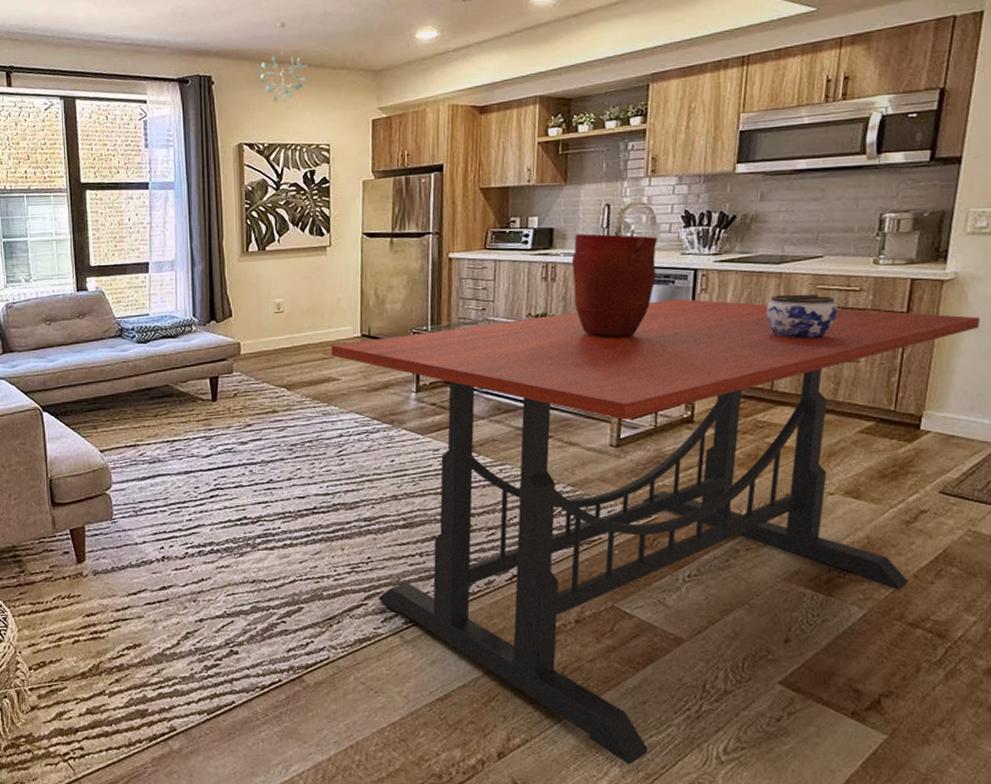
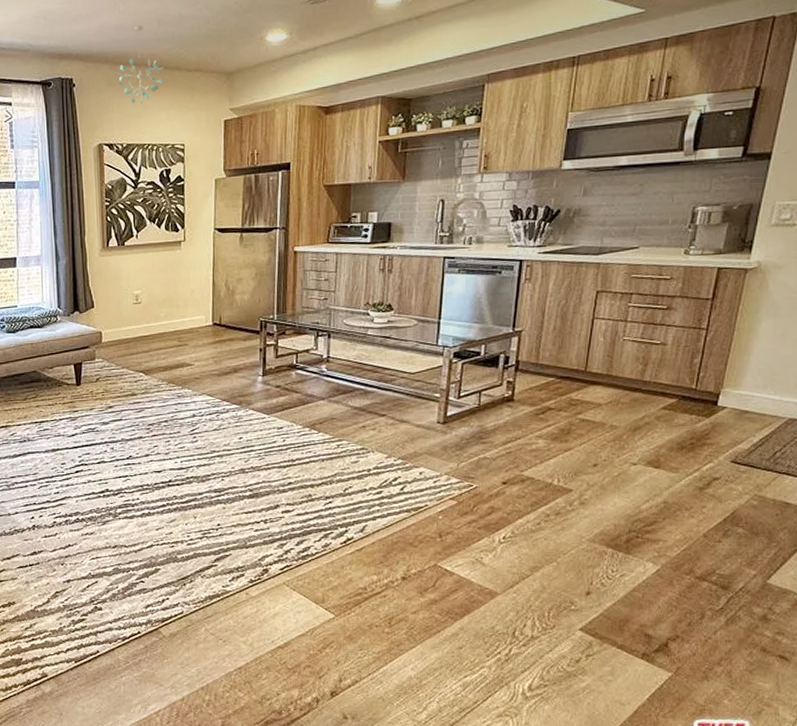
dining table: present [331,299,981,765] -> none [185,288,779,701]
vase: present [571,233,658,337] -> none [407,228,487,324]
jar: present [765,294,838,339] -> none [583,282,649,324]

